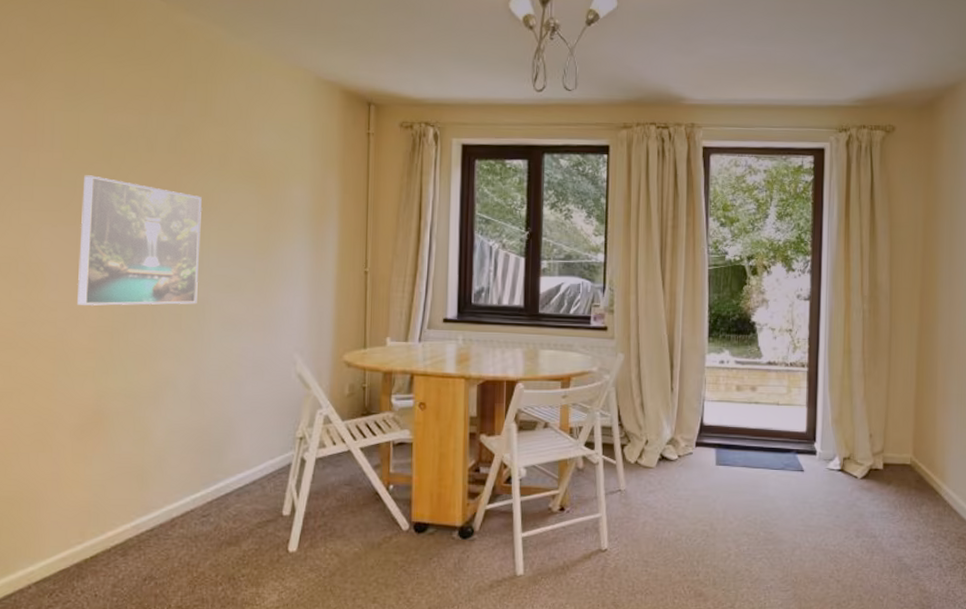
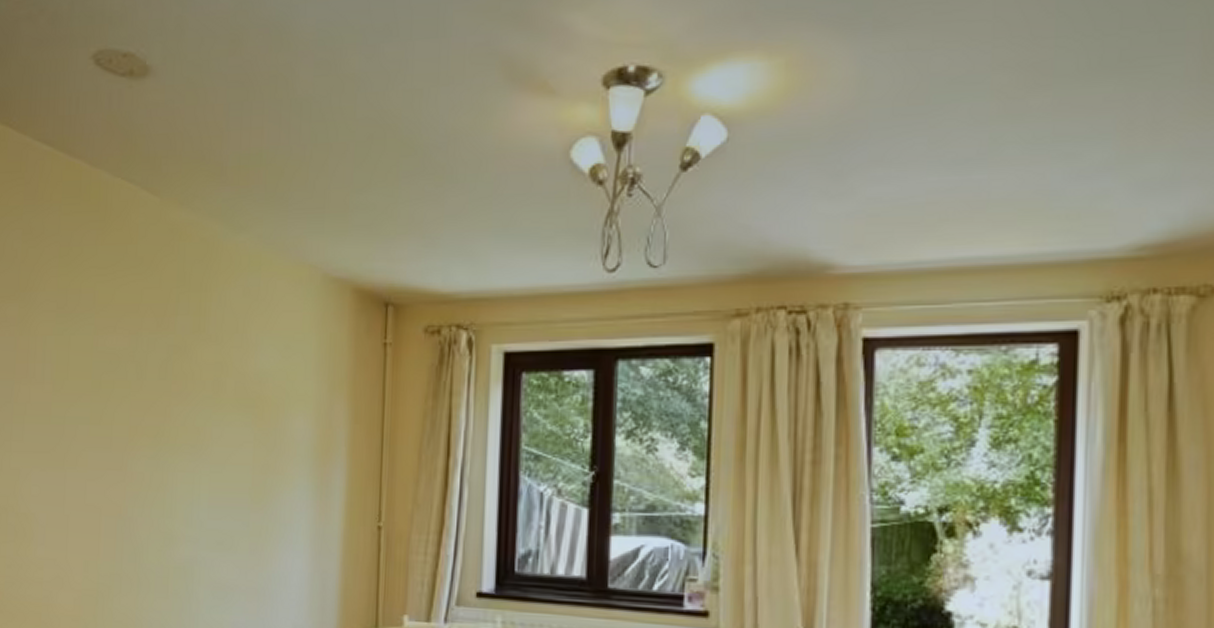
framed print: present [77,175,202,306] -> none [63,409,193,565]

